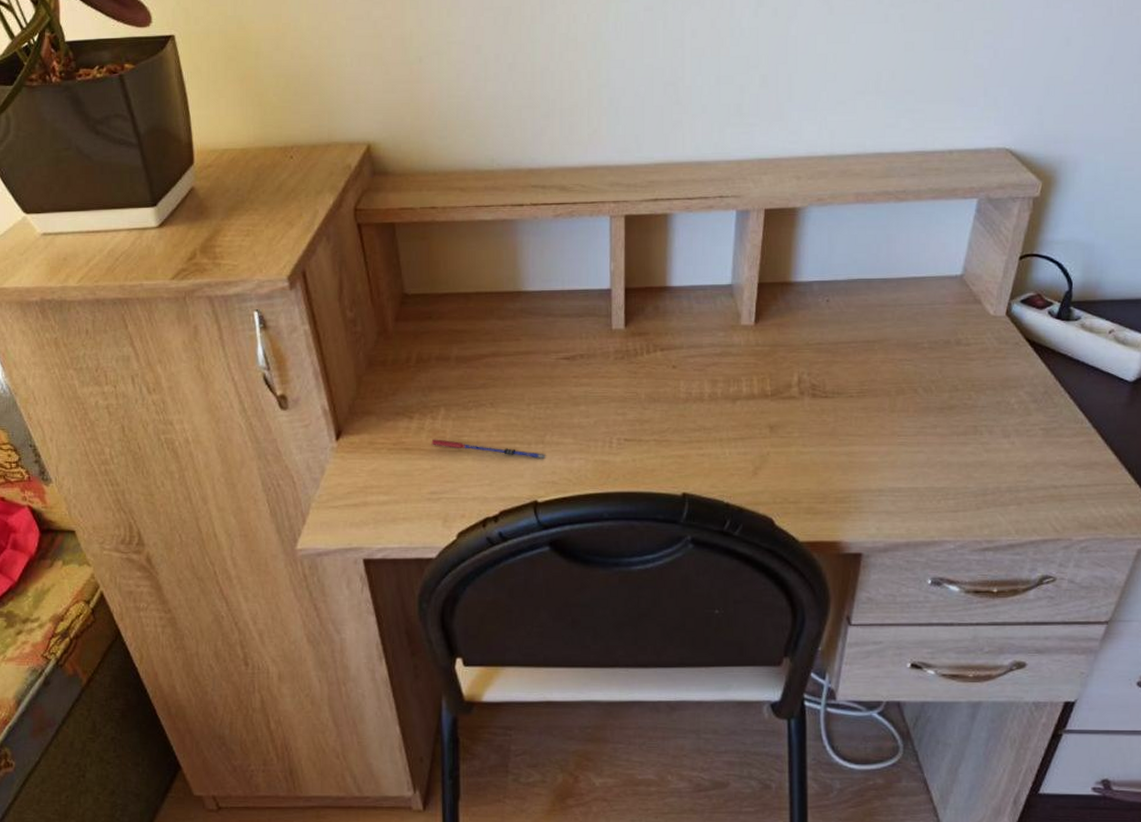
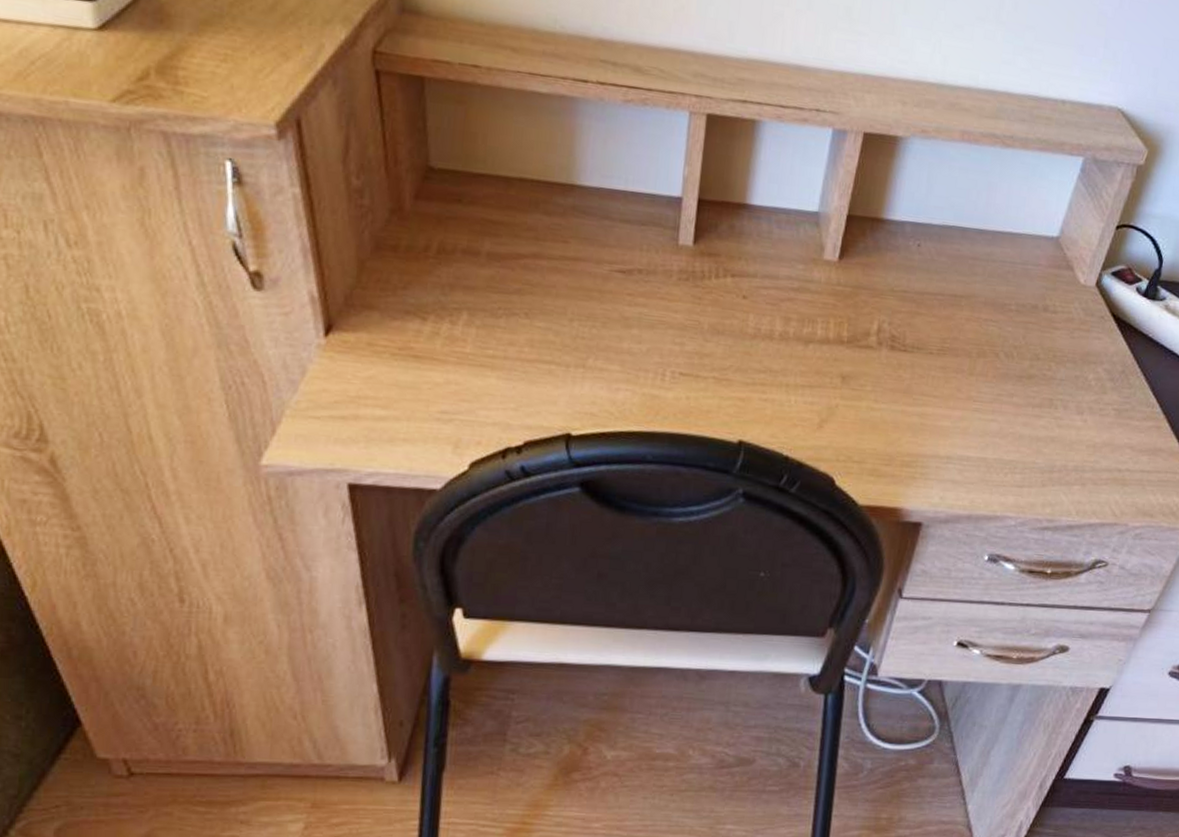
pen: present [431,439,546,460] -> none [447,348,586,386]

